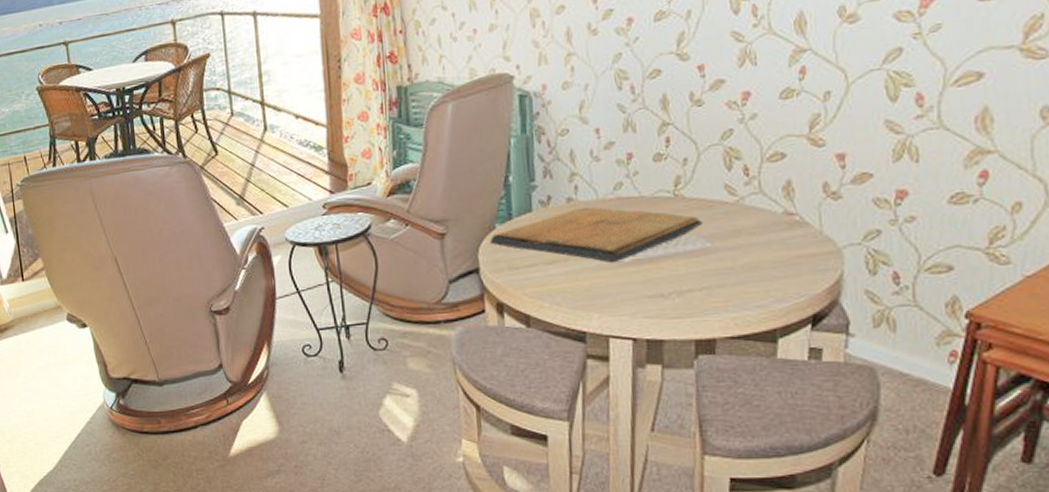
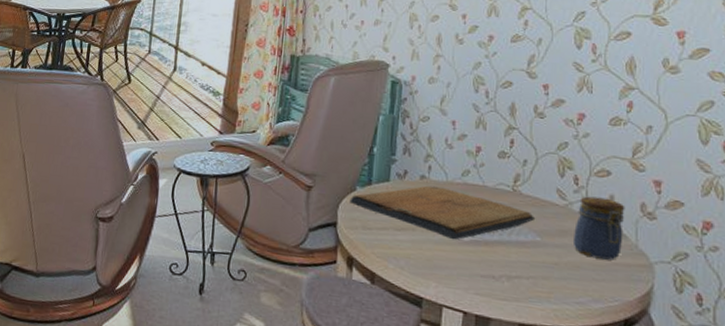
jar: none [748,184,805,255] -> present [574,196,625,260]

